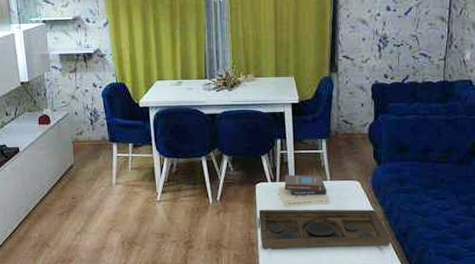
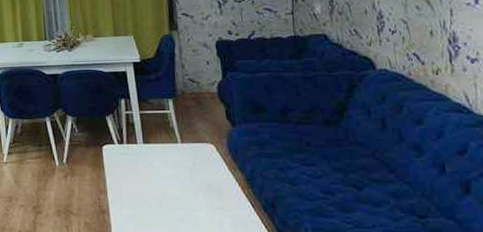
decorative tray: present [258,209,391,249] -> none [107,173,258,218]
books: present [278,174,329,207] -> none [125,136,183,171]

